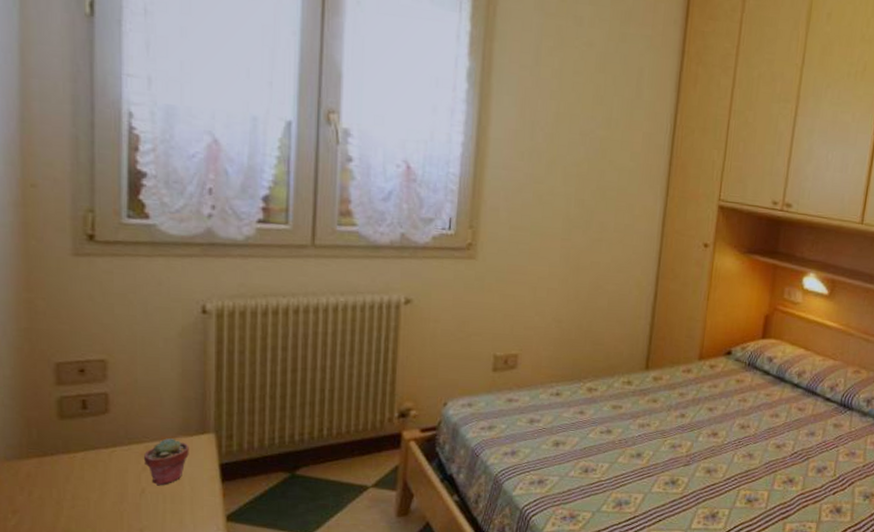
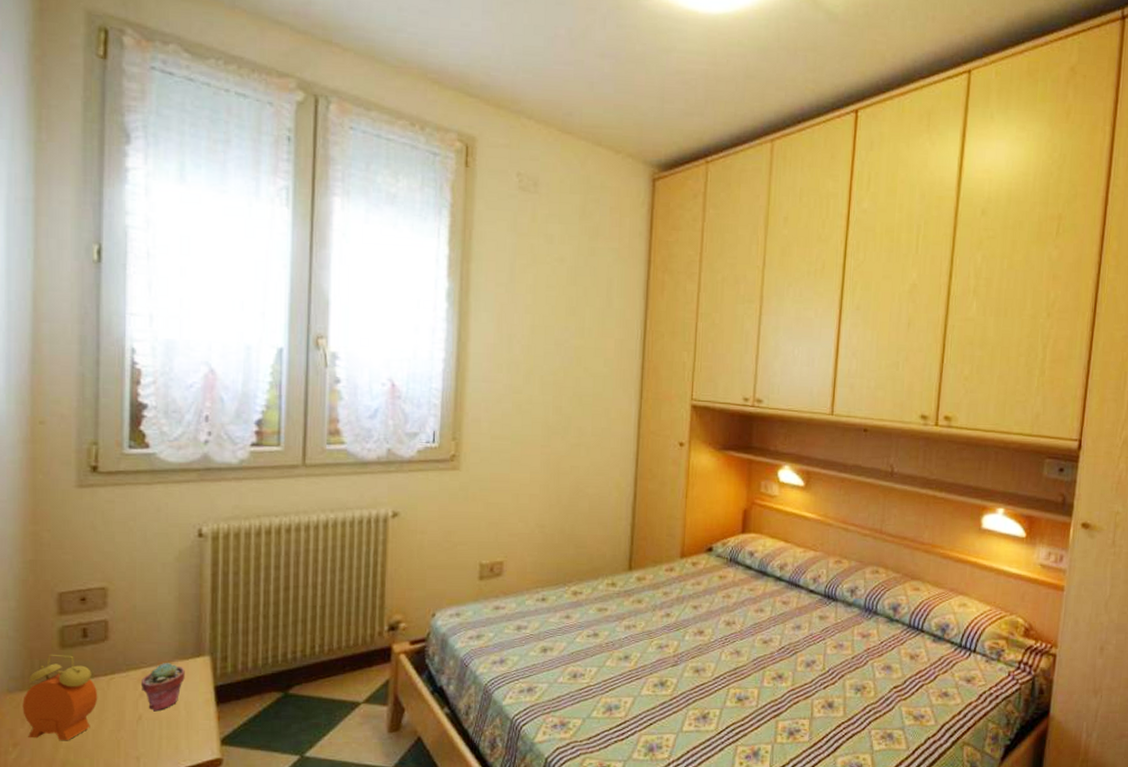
alarm clock: none [21,423,100,511] -> present [22,654,98,741]

